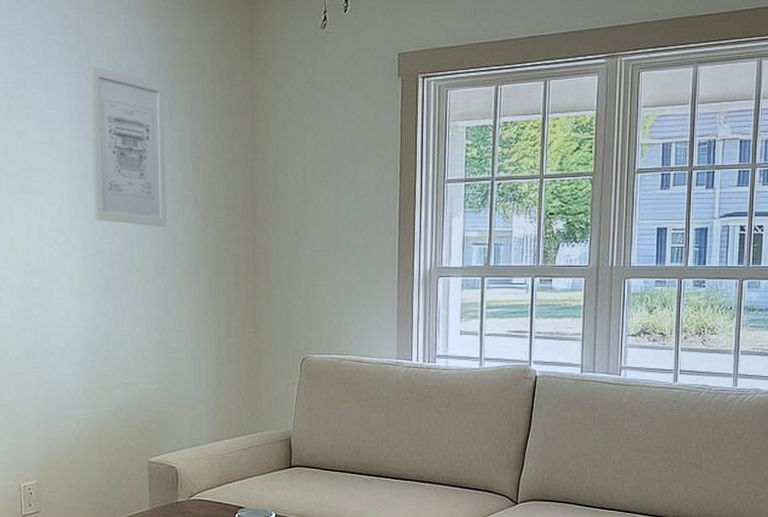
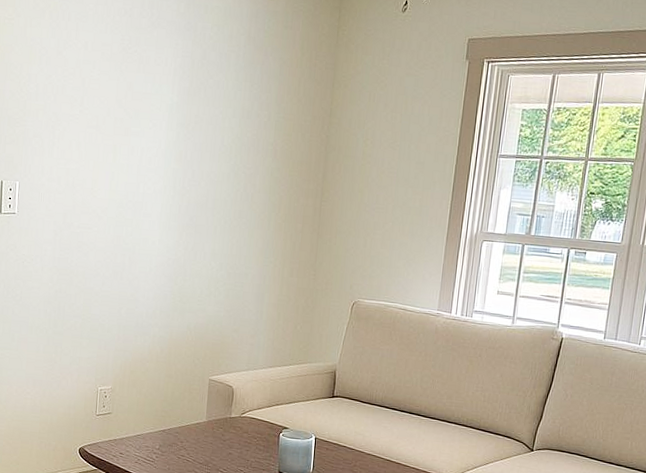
wall art: present [90,67,168,226] -> none [186,31,259,175]

